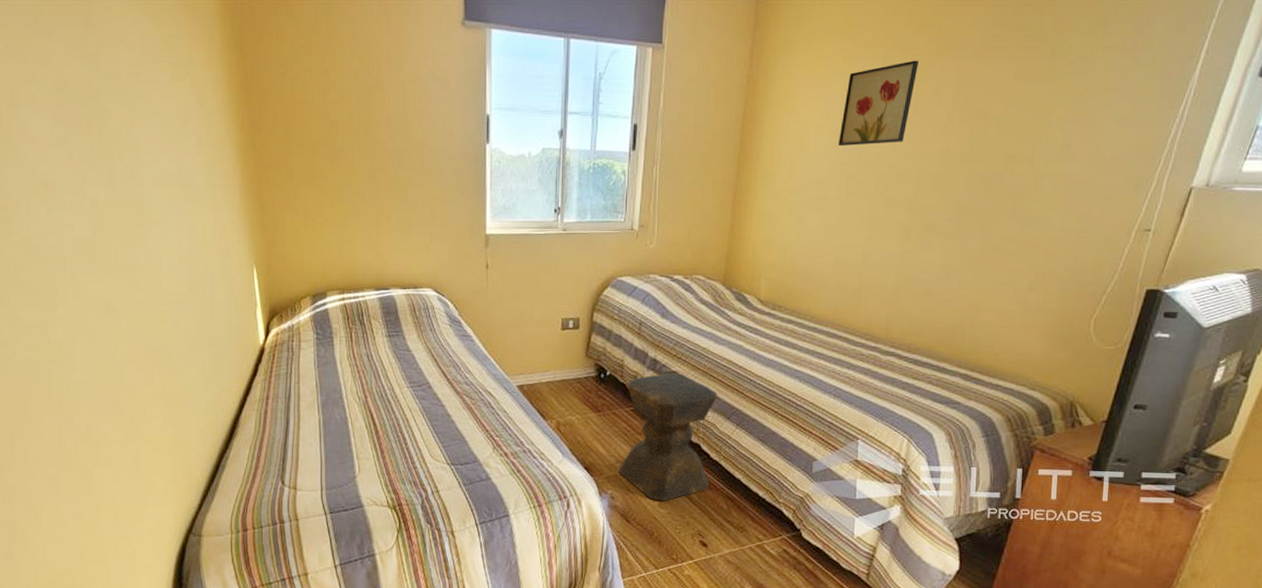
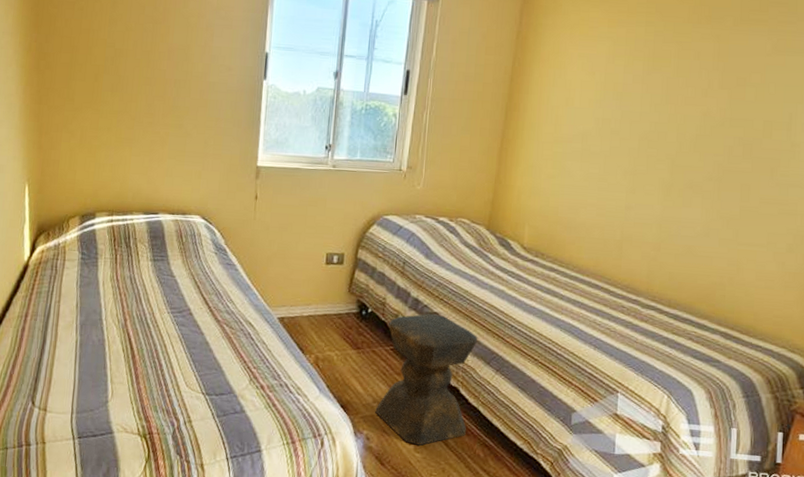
wall art: present [838,60,919,147] -> none [603,27,680,104]

